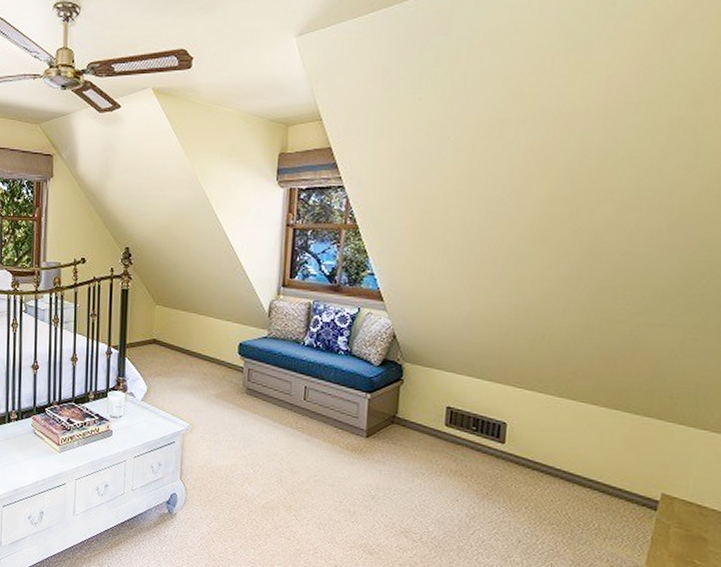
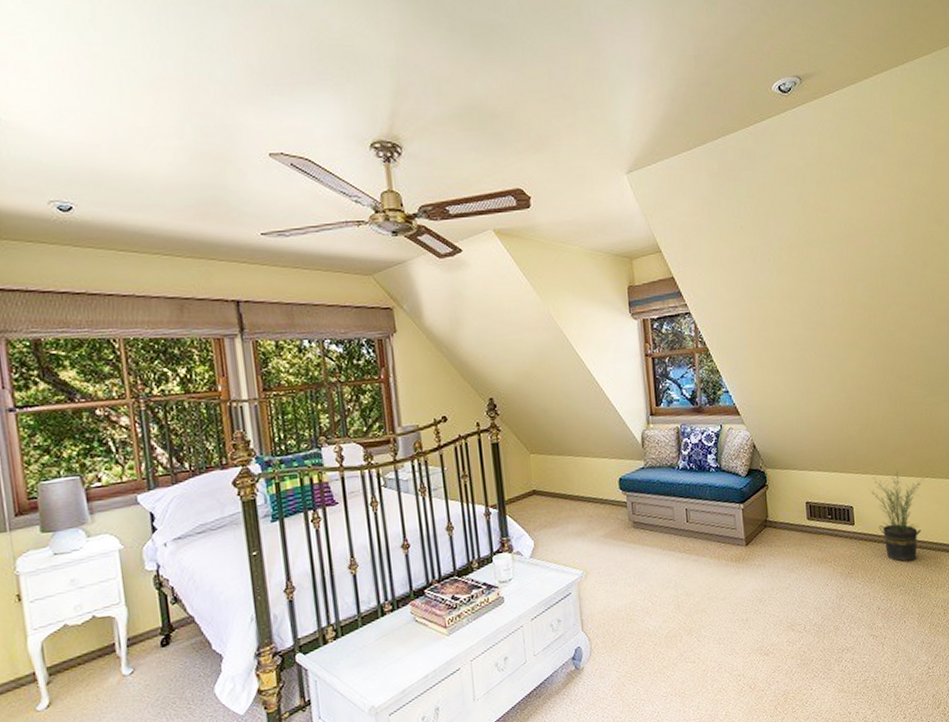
potted plant: none [534,394,612,501] -> present [871,471,924,562]

